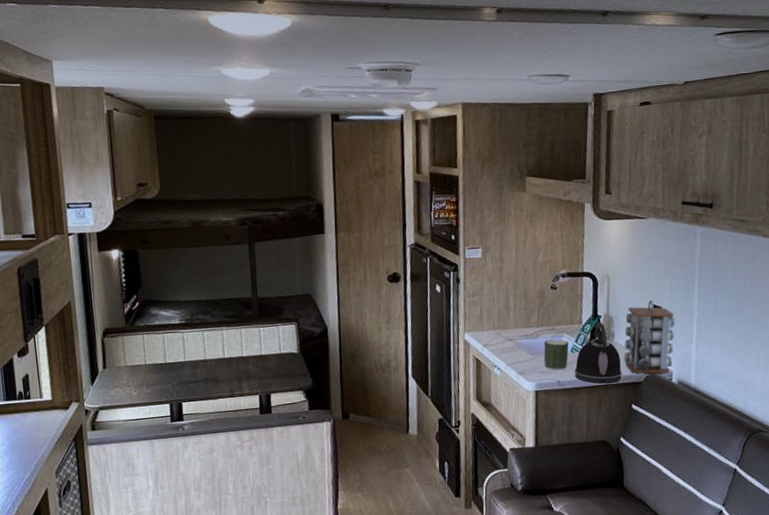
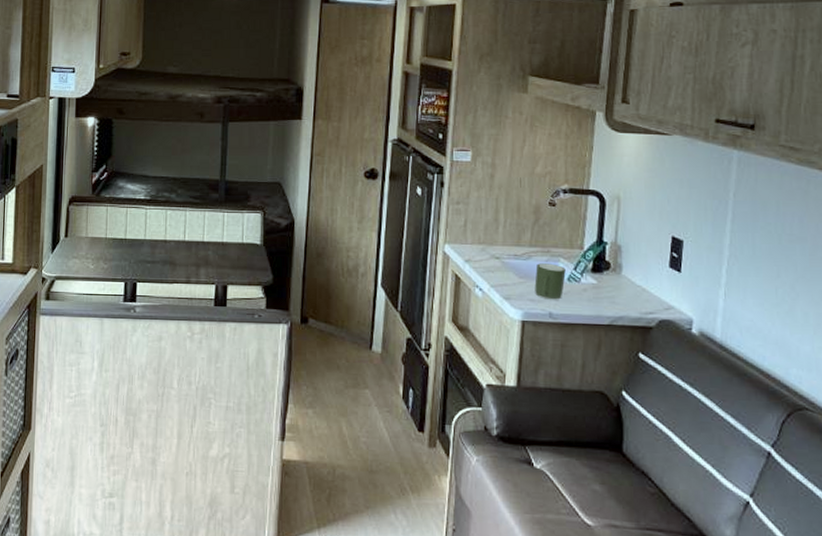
kettle: present [574,322,623,384] -> none [571,250,630,324]
spice rack: present [623,300,675,375] -> none [632,231,700,321]

